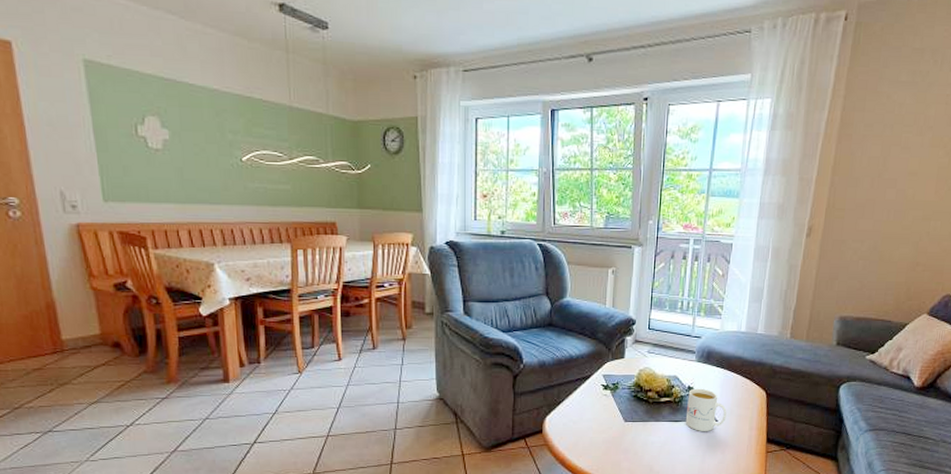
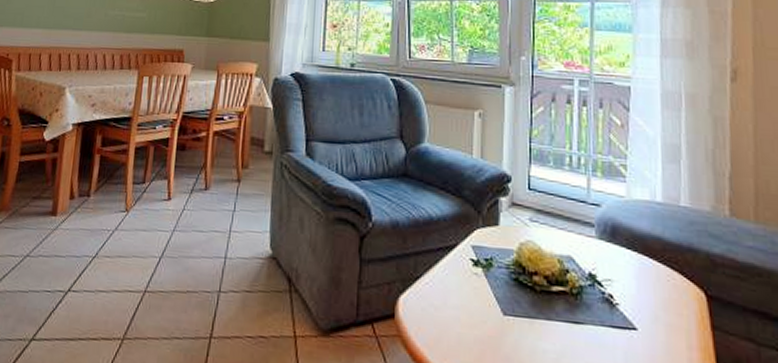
mug: present [685,388,727,432] -> none [589,276,650,345]

